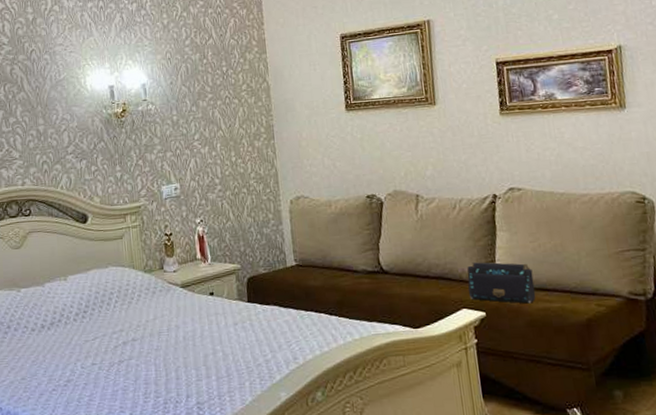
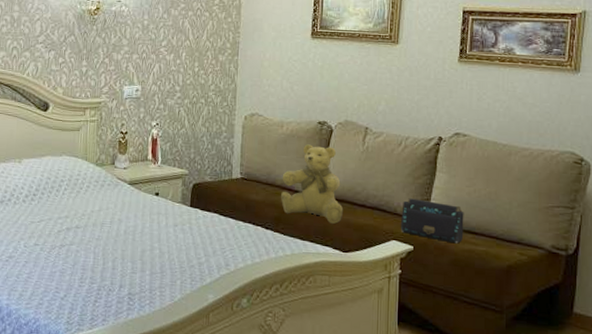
teddy bear: none [338,220,407,301] -> present [280,144,343,225]

